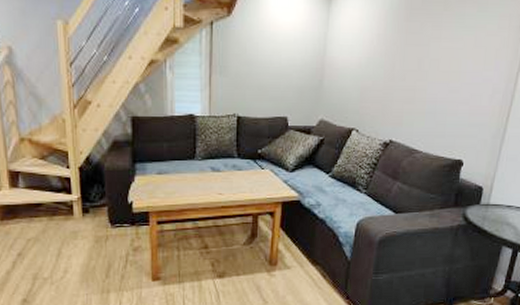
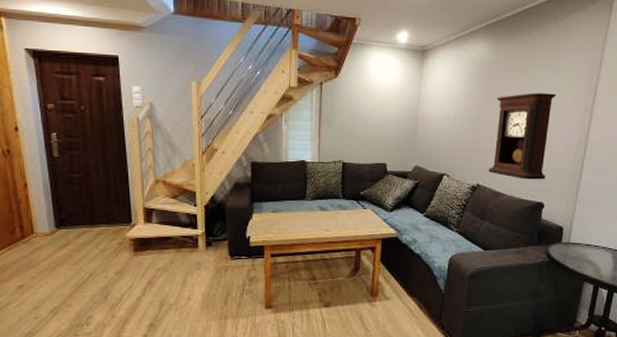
pendulum clock: none [403,34,483,135] -> present [488,93,556,180]

